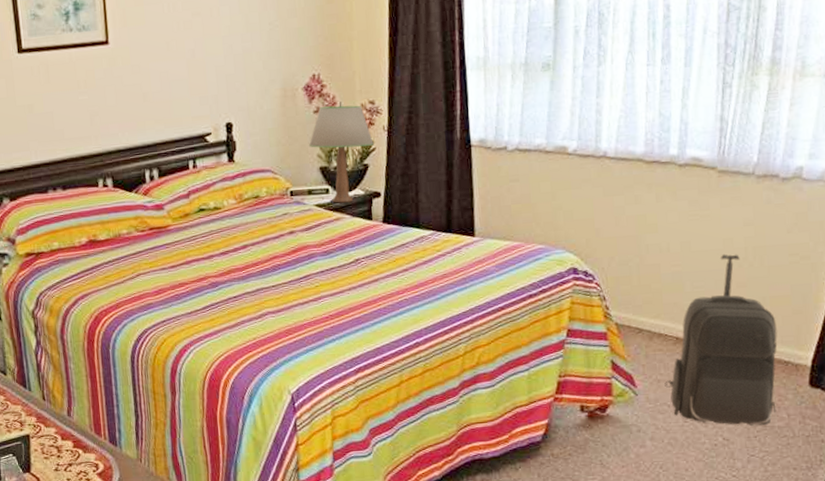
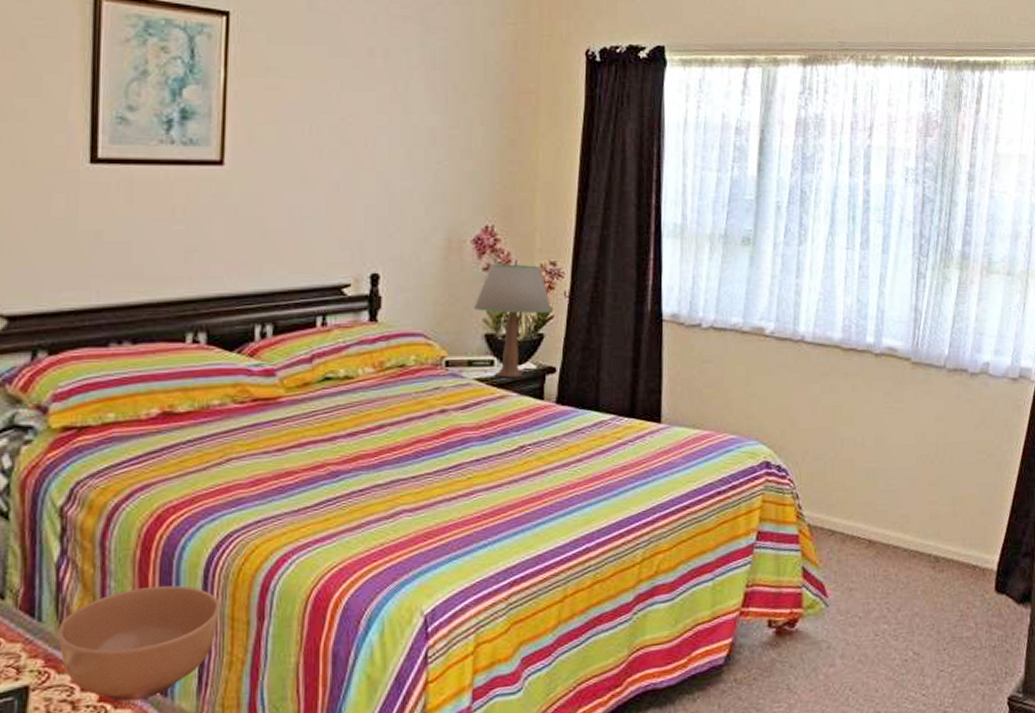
bowl: none [42,367,145,448] -> present [58,585,220,702]
rolling backpack: present [664,253,778,426] -> none [856,449,966,637]

